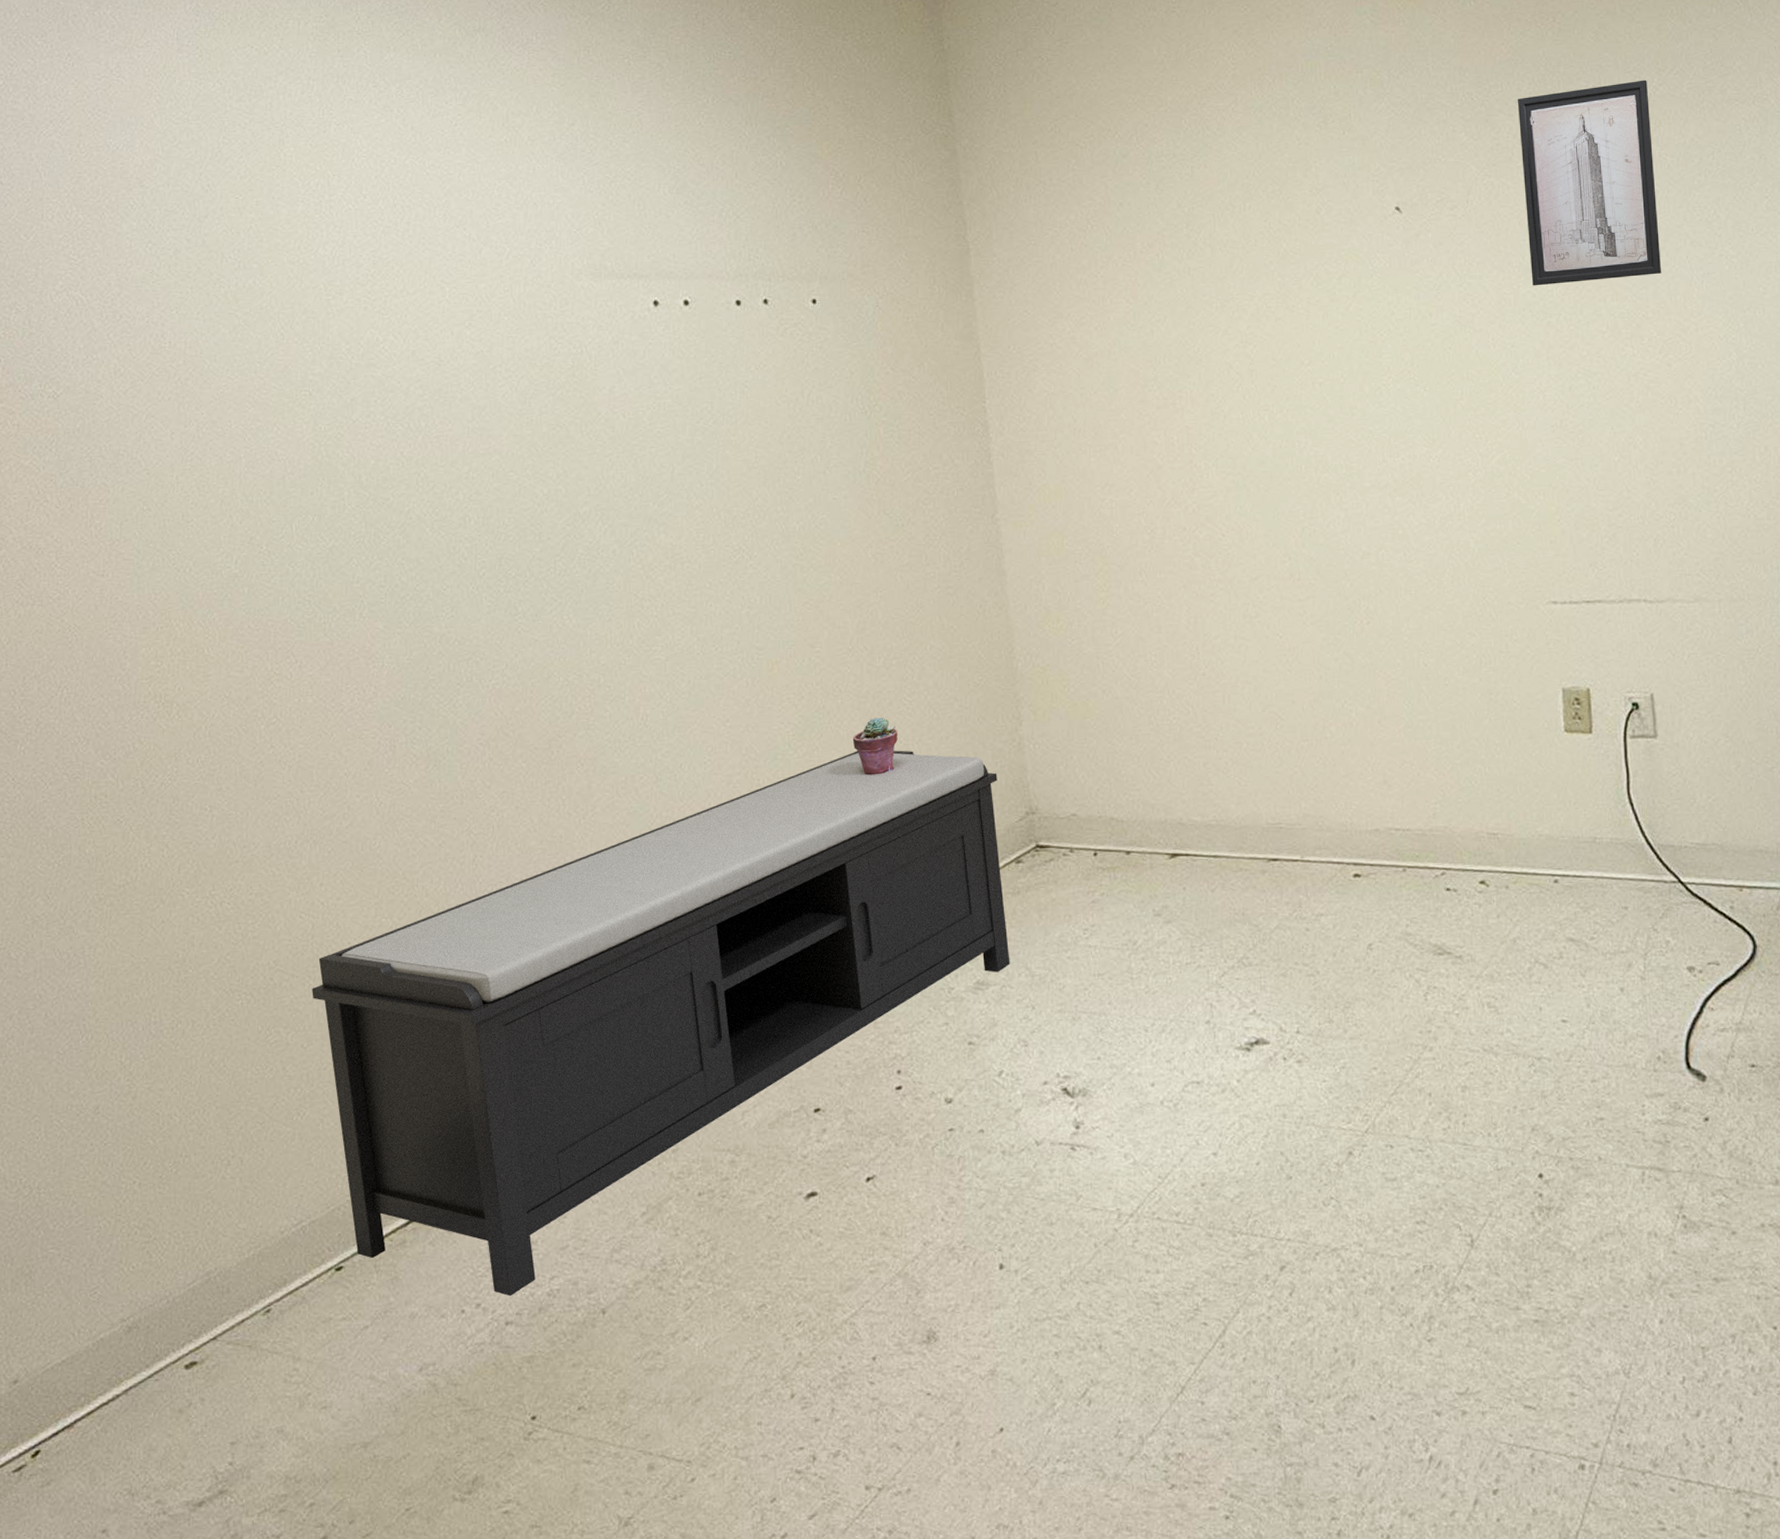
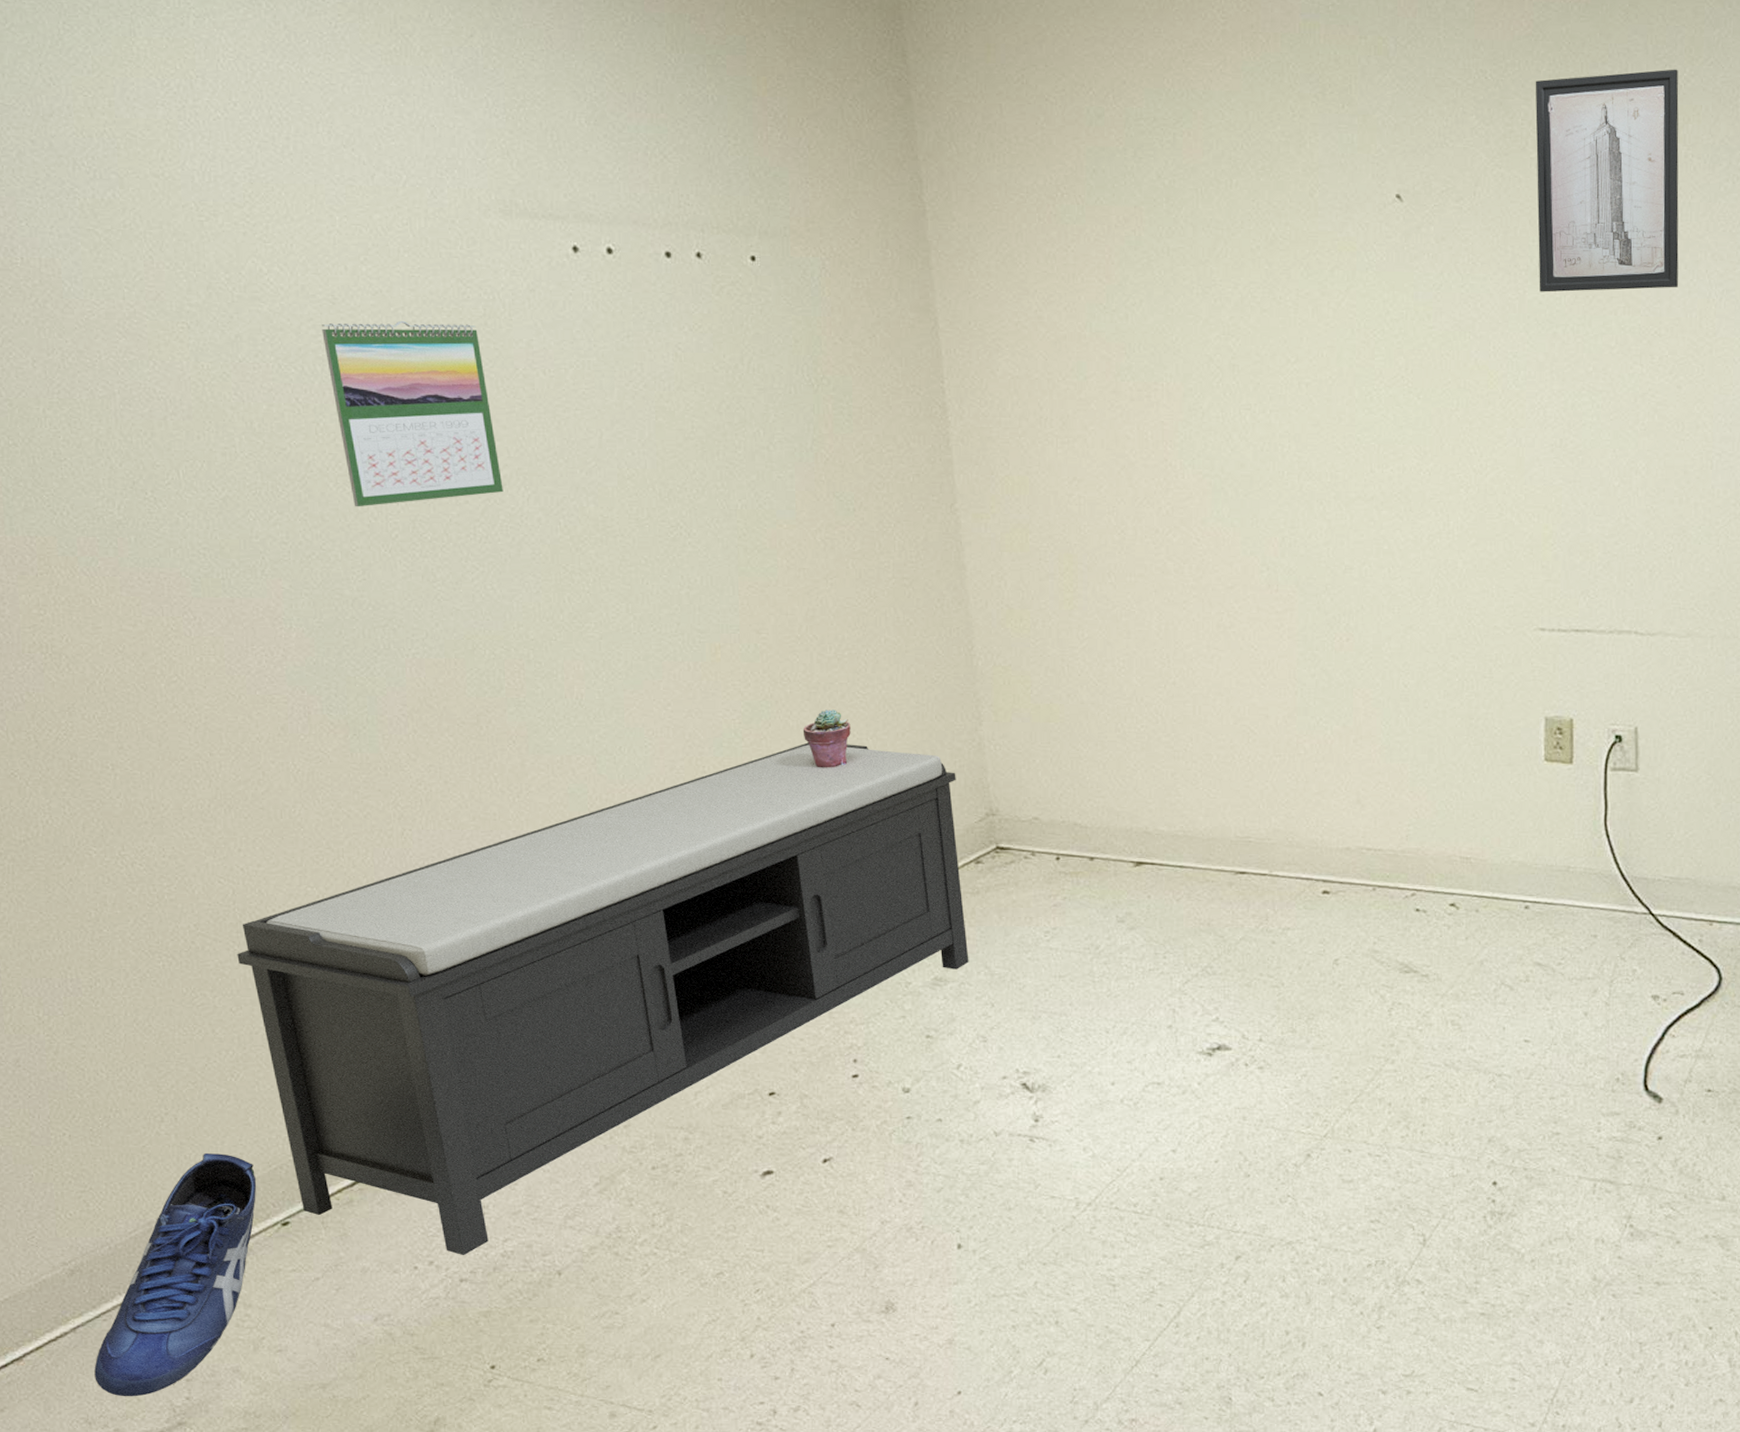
shoe: none [142,1196,314,1464] -> present [94,1152,257,1397]
calendar: none [428,376,583,549] -> present [322,320,503,507]

